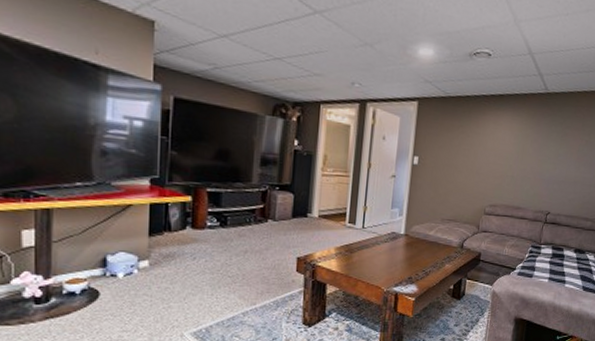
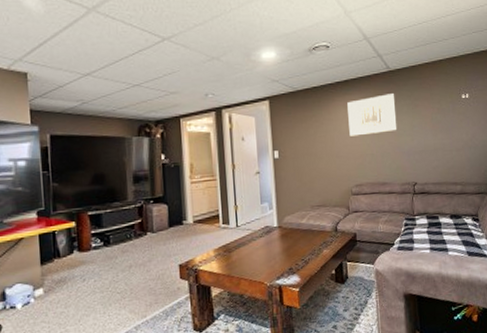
wall art: none [494,116,547,157] -> present [347,94,397,136]

